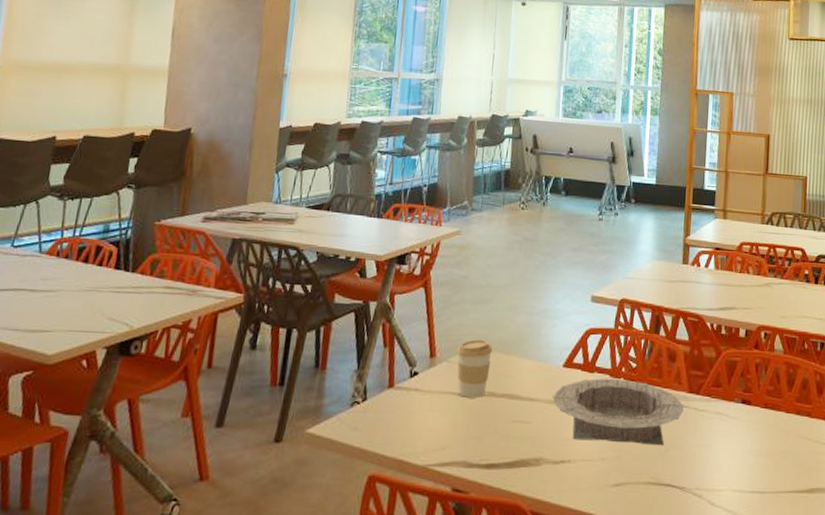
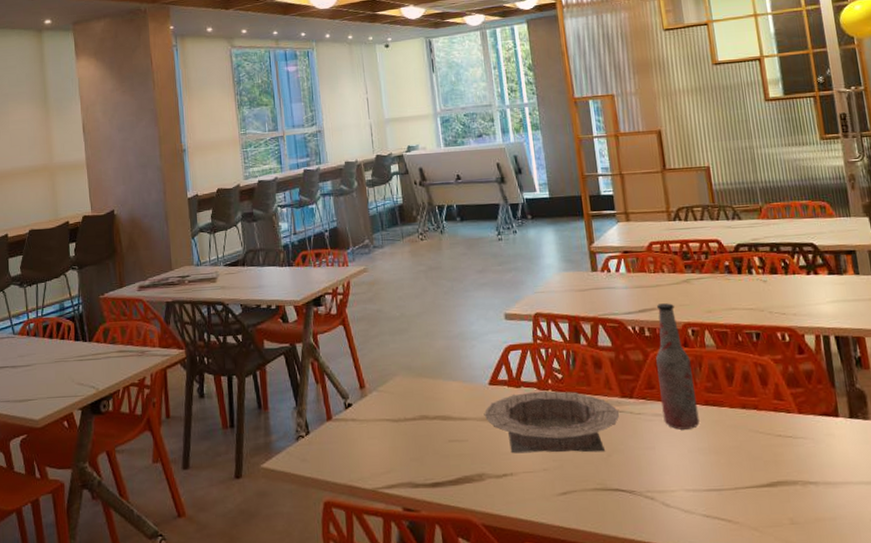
coffee cup: present [456,339,492,398] -> none [384,367,419,423]
bottle: none [724,304,758,430] -> present [656,303,700,430]

